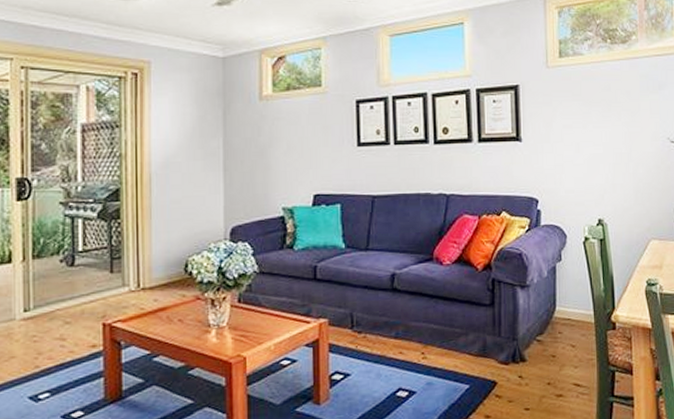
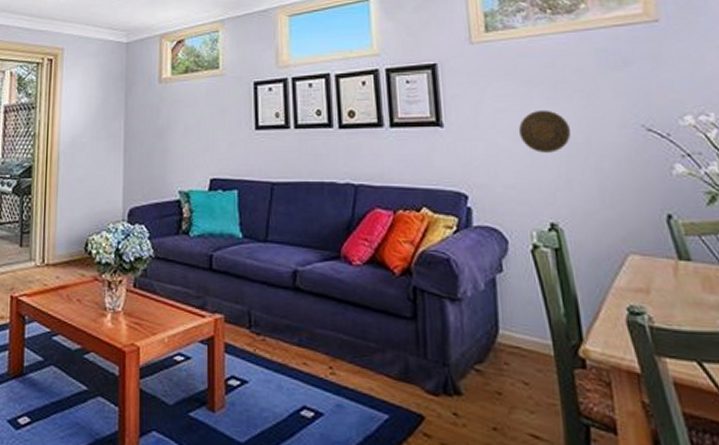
decorative plate: none [579,126,618,162] -> present [518,109,572,153]

